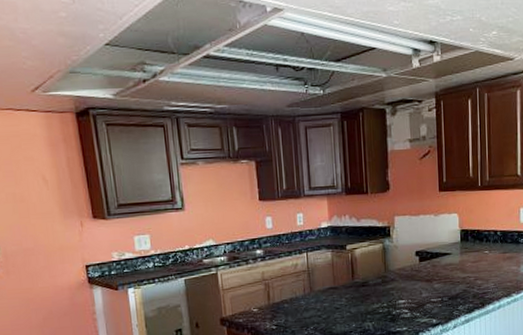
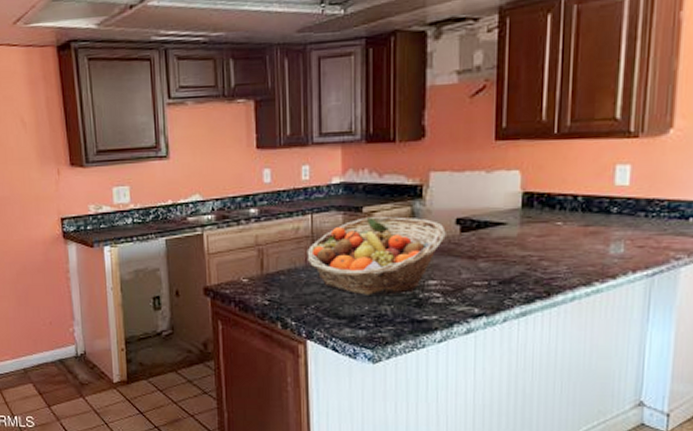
fruit basket: none [304,252,409,316] -> present [307,217,446,295]

